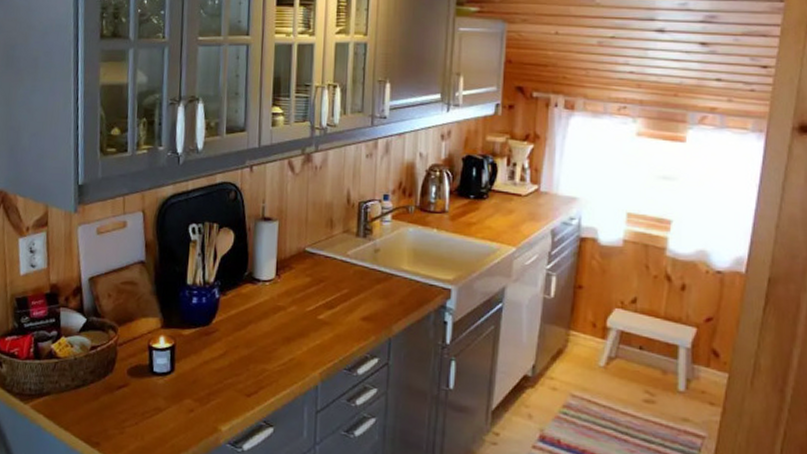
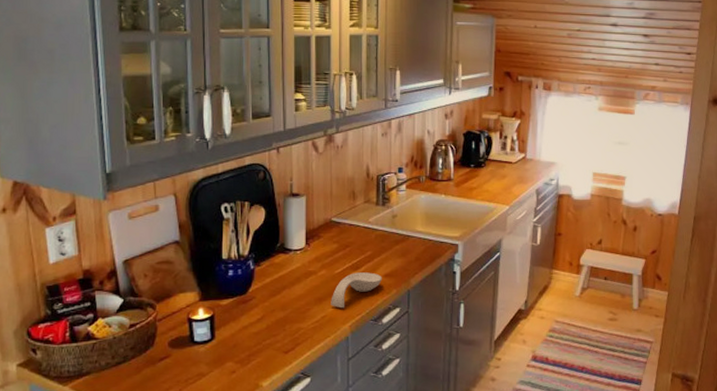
spoon rest: none [300,312,359,352] -> present [331,272,382,309]

